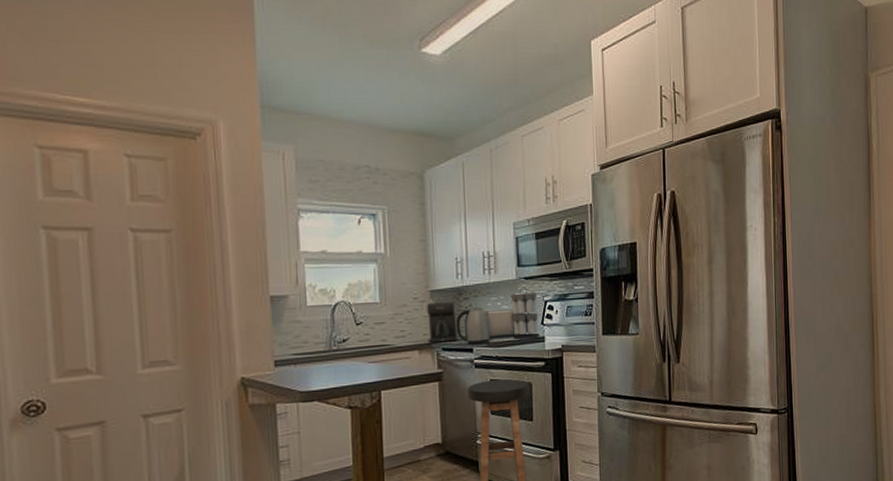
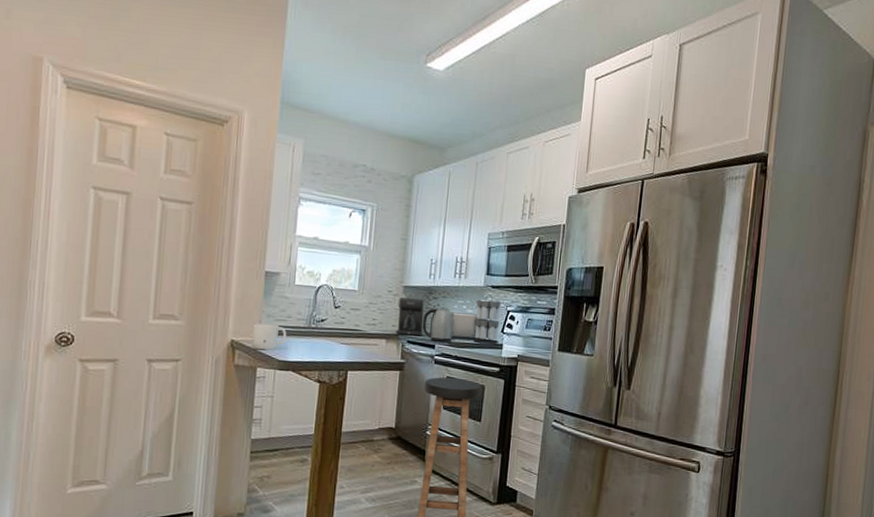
mug: none [265,353,306,384] -> present [252,323,287,351]

